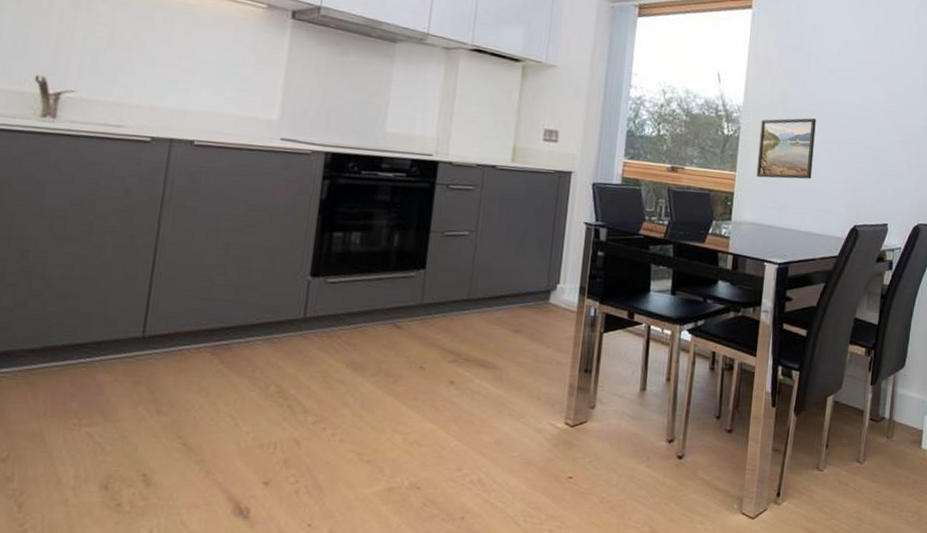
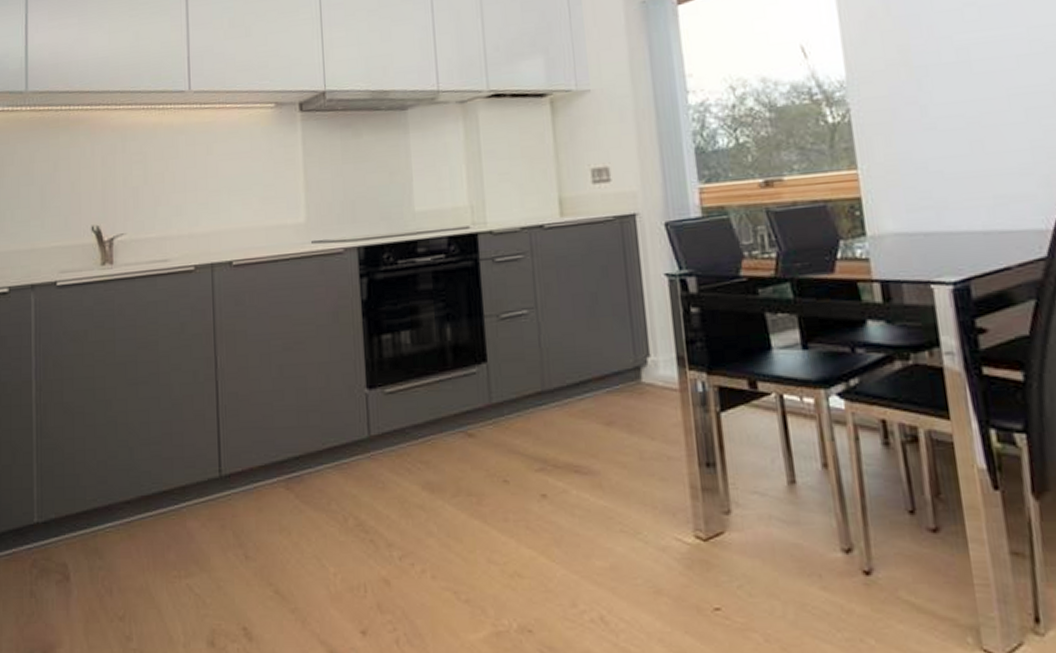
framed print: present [756,118,816,179] -> none [878,72,975,170]

